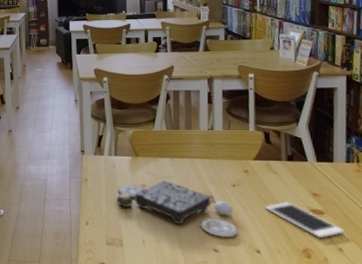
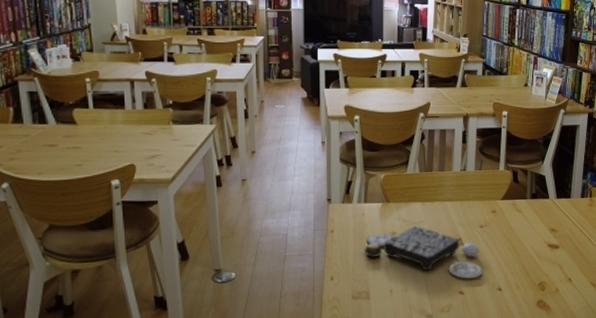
cell phone: present [265,202,344,238] -> none [509,239,574,271]

